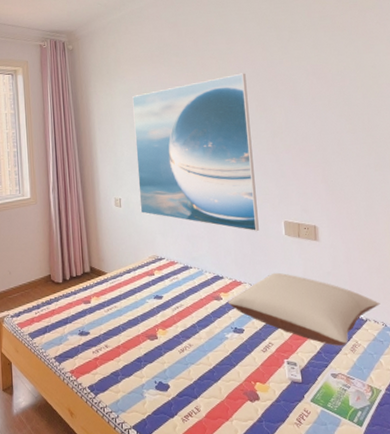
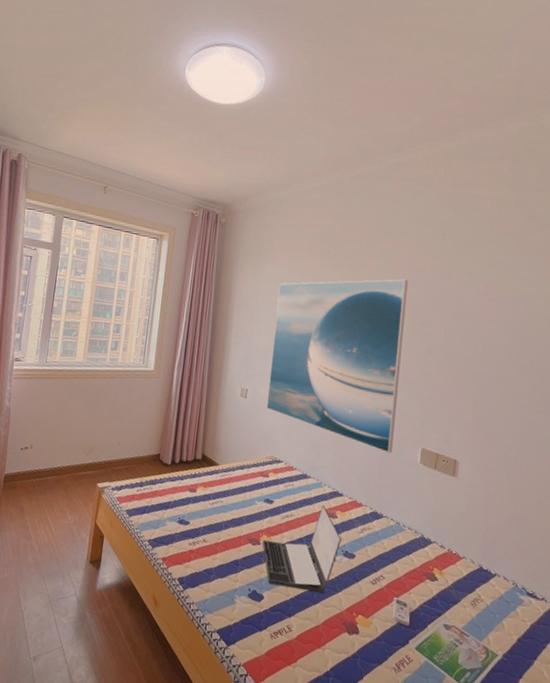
laptop: none [159,291,229,372] -> present [262,505,341,592]
pillow: present [228,272,380,346] -> none [343,501,515,597]

